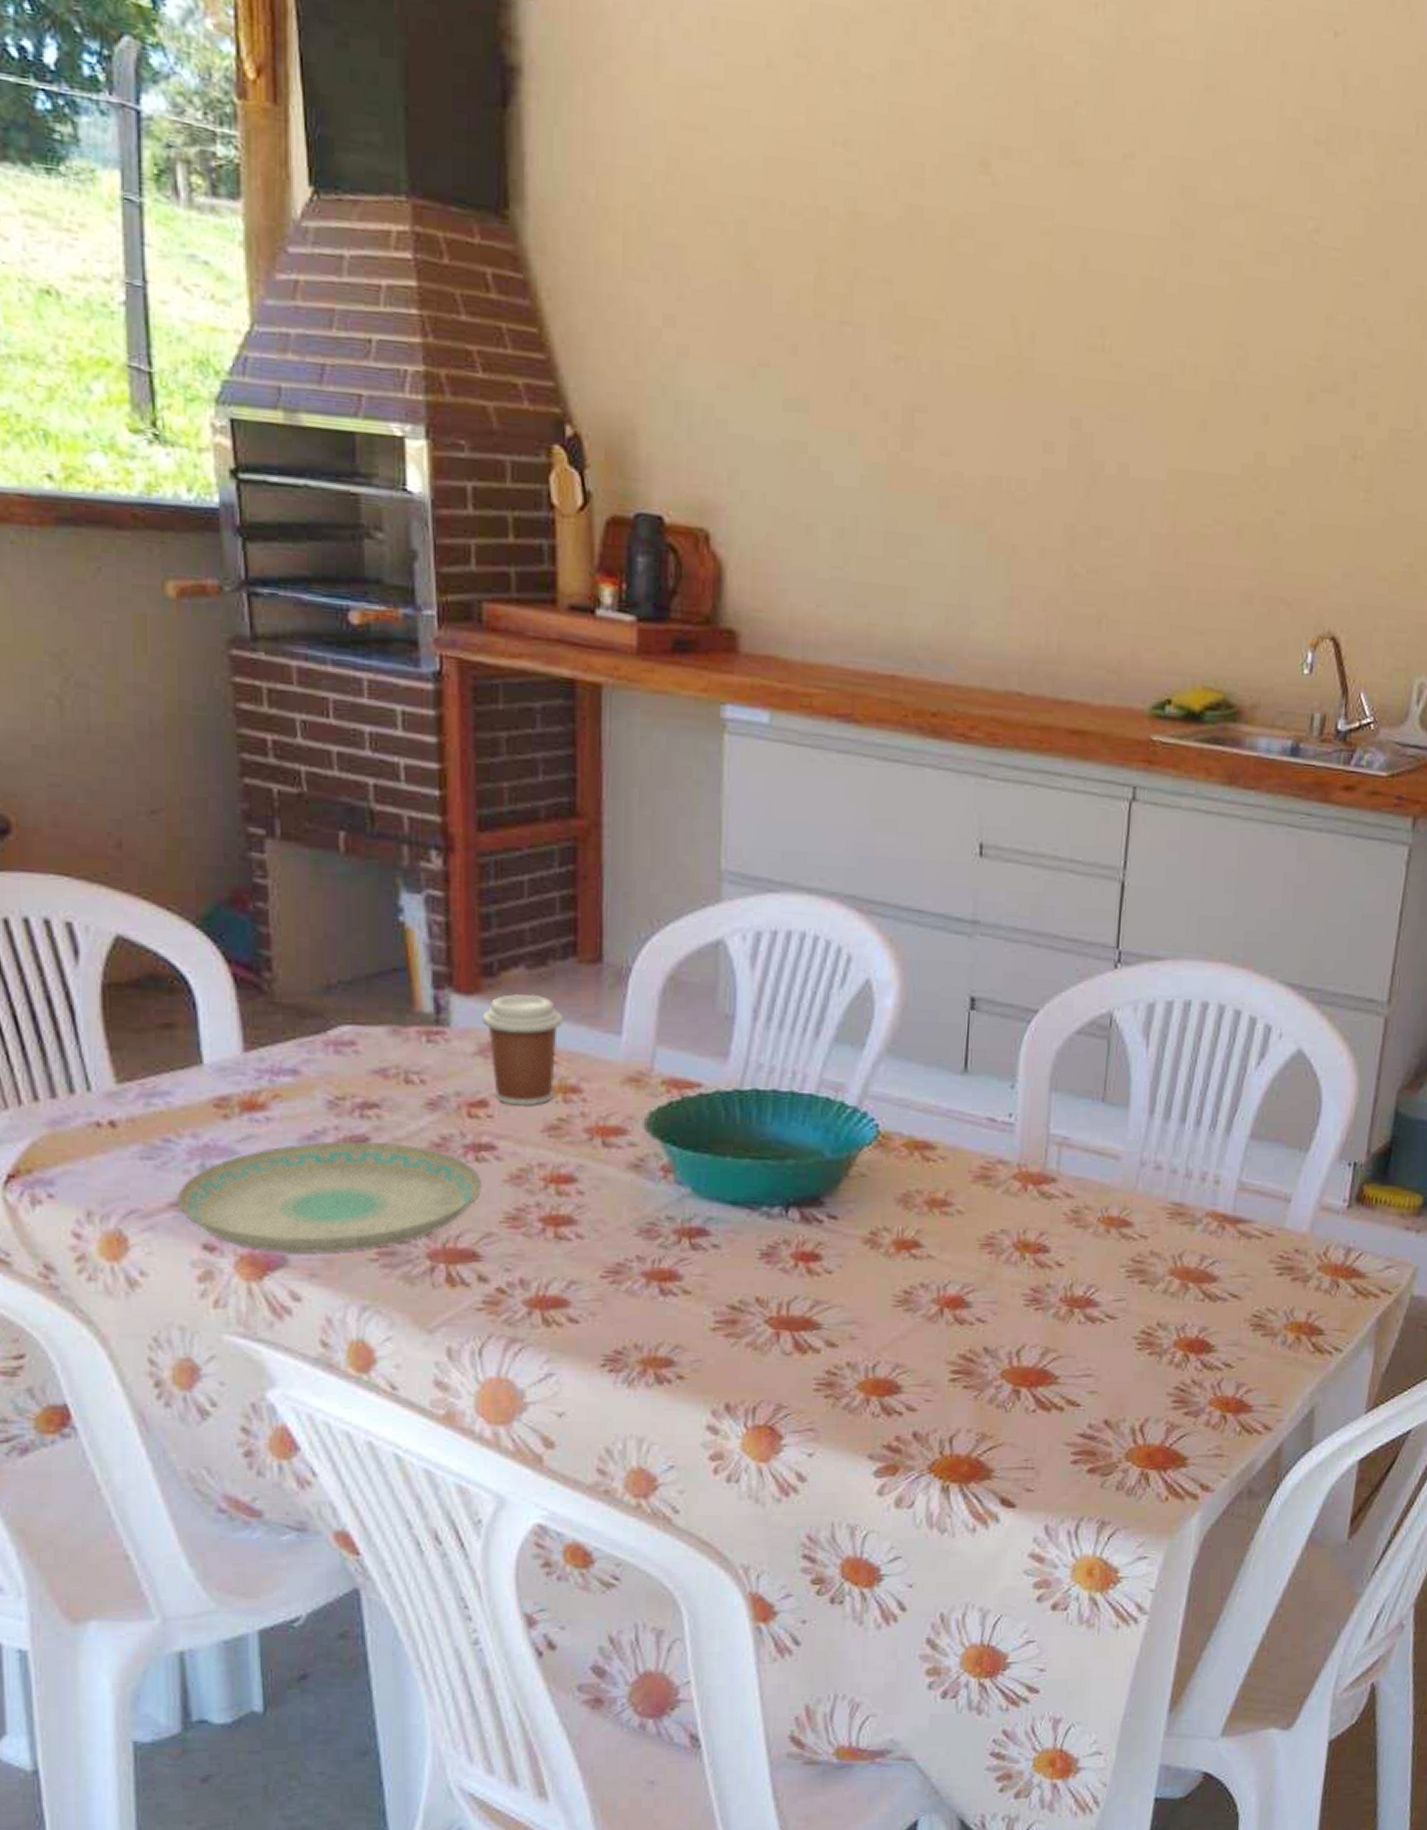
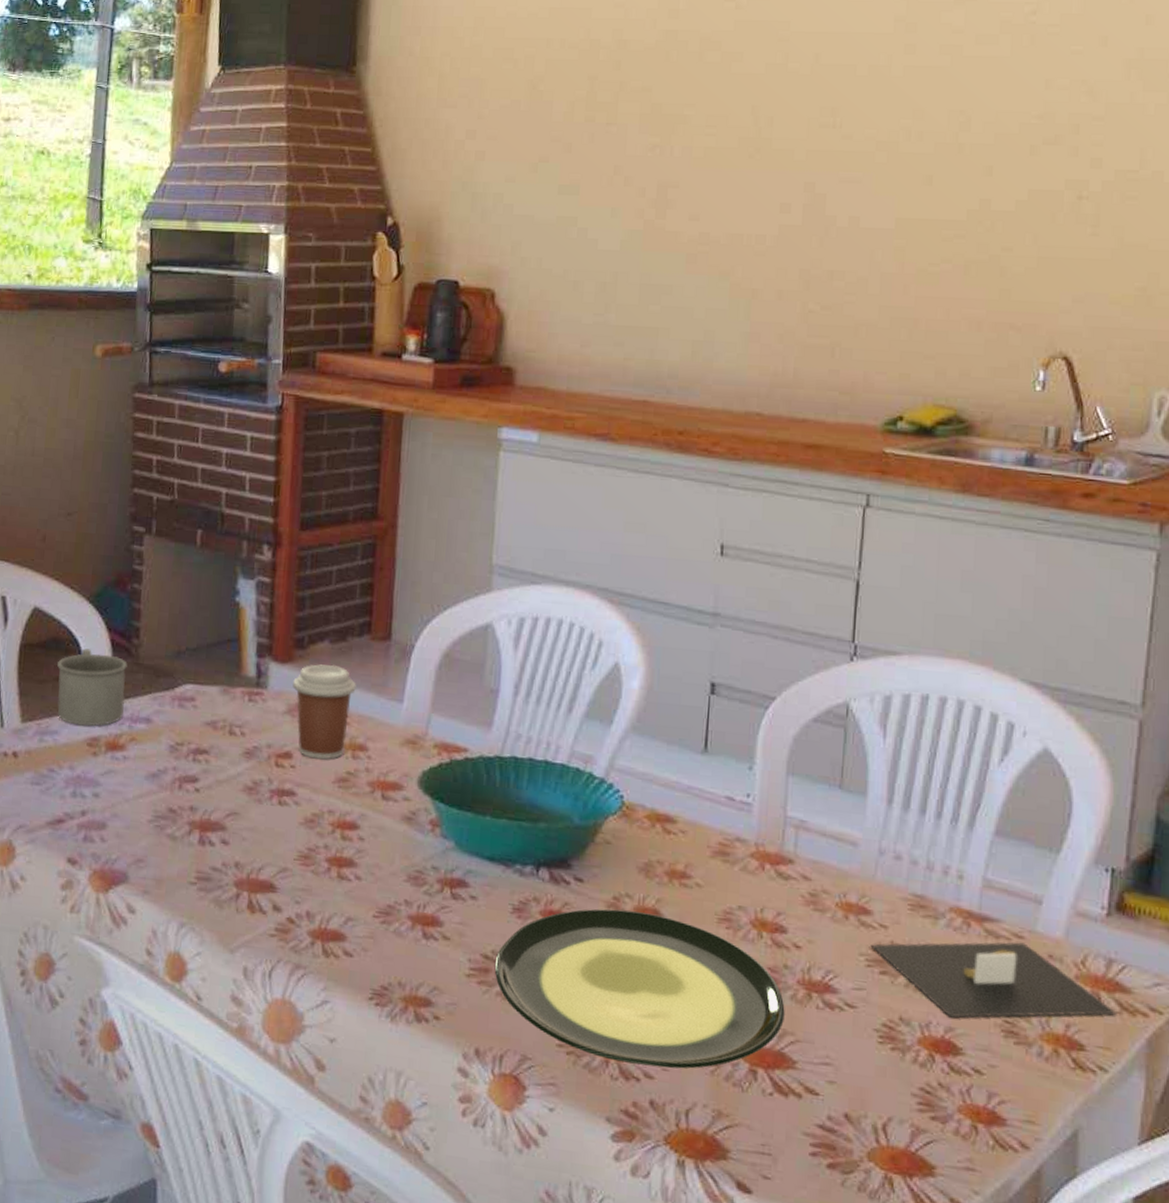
mug: none [160,986,260,1084] -> present [57,648,128,727]
plate: present [177,1141,481,1254] -> none [53,779,282,874]
plate: none [742,1244,1048,1399] -> present [494,909,785,1069]
napkin holder: none [1131,1240,1353,1318] -> present [870,942,1117,1018]

